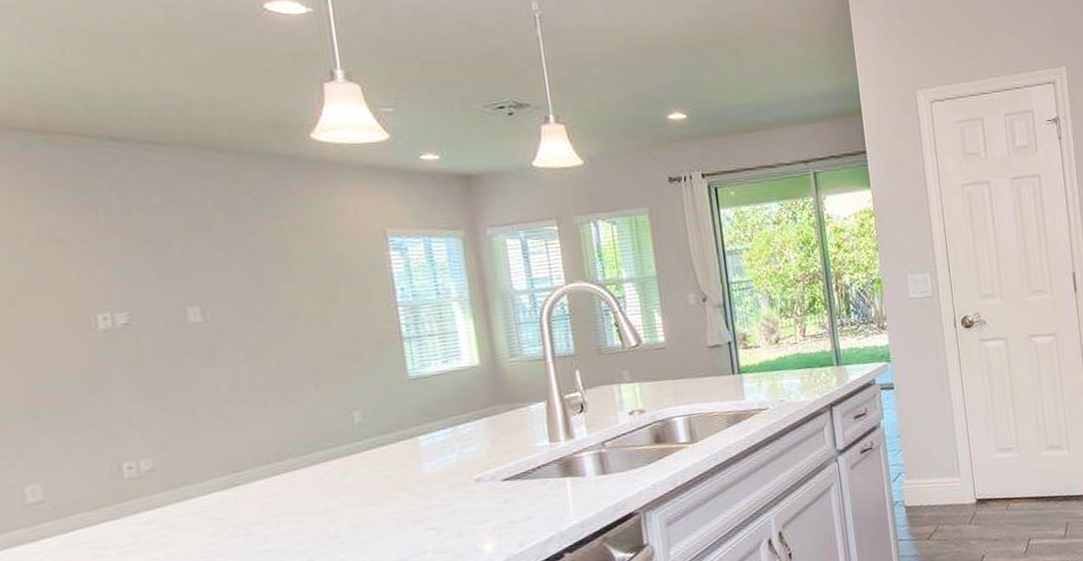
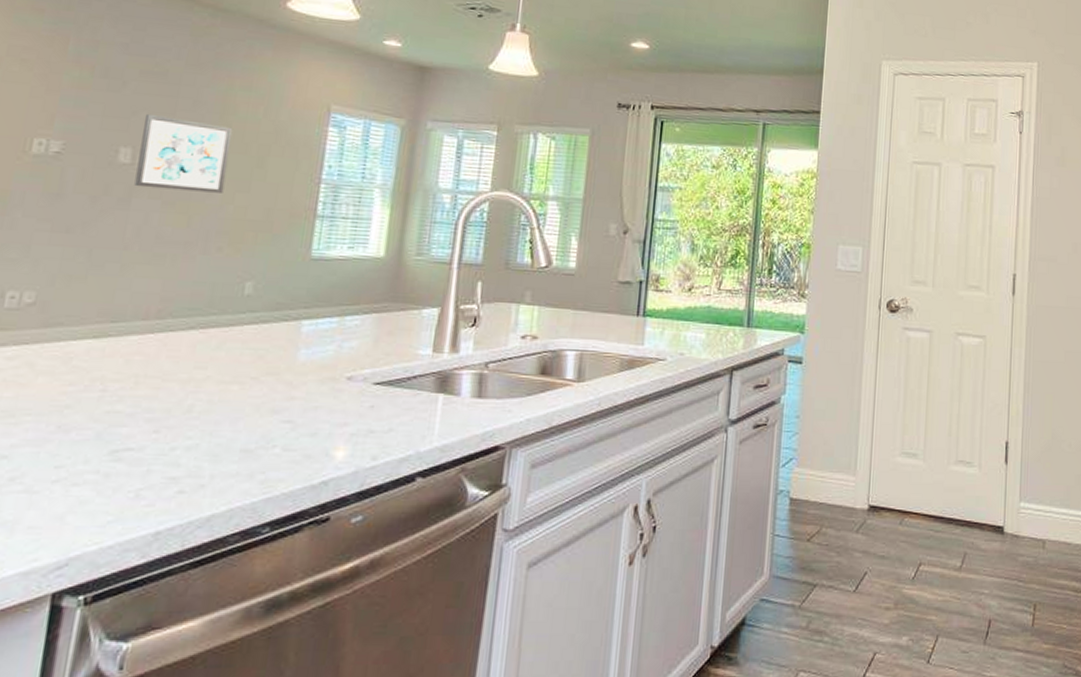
wall art: none [201,268,304,343] -> present [134,113,232,193]

